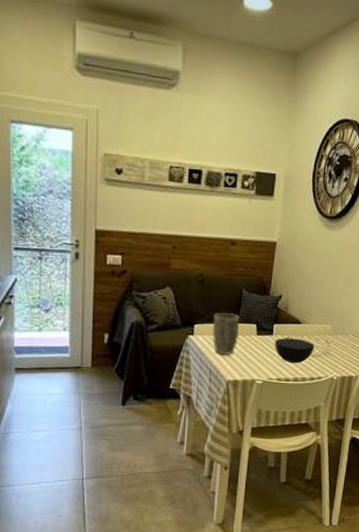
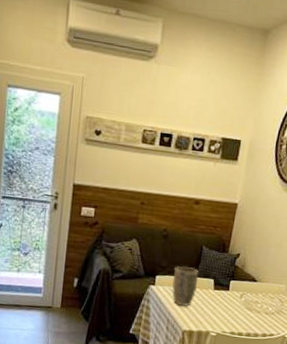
bowl: present [275,338,315,364] -> none [230,294,269,320]

